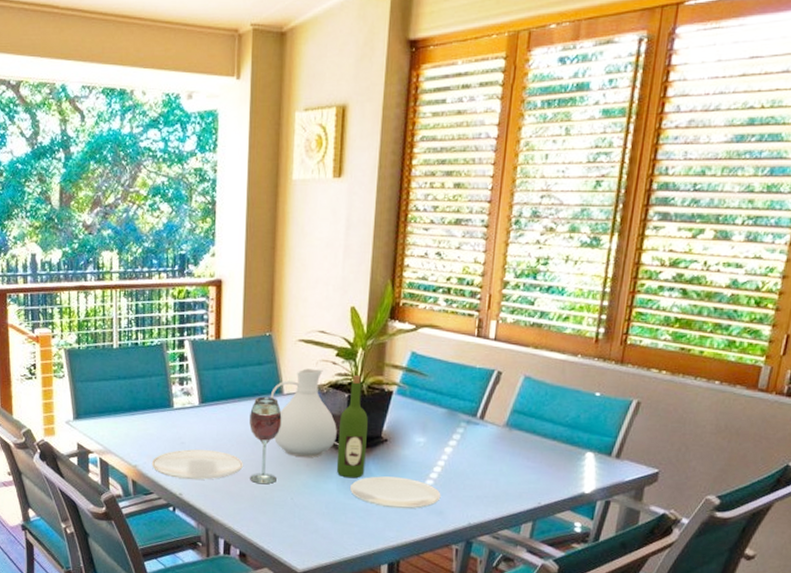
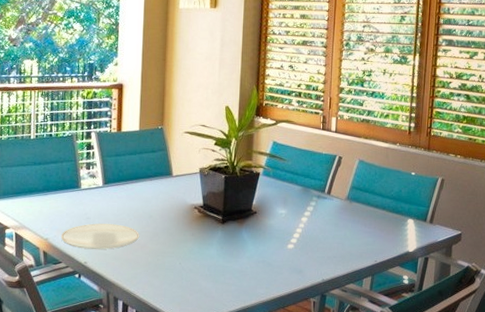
wineglass: present [249,396,282,484] -> none [145,178,172,252]
pitcher: present [270,368,337,457] -> none [162,155,216,228]
wine bottle: present [336,374,368,478] -> none [216,159,241,245]
plate: present [349,476,441,509] -> none [227,242,300,270]

